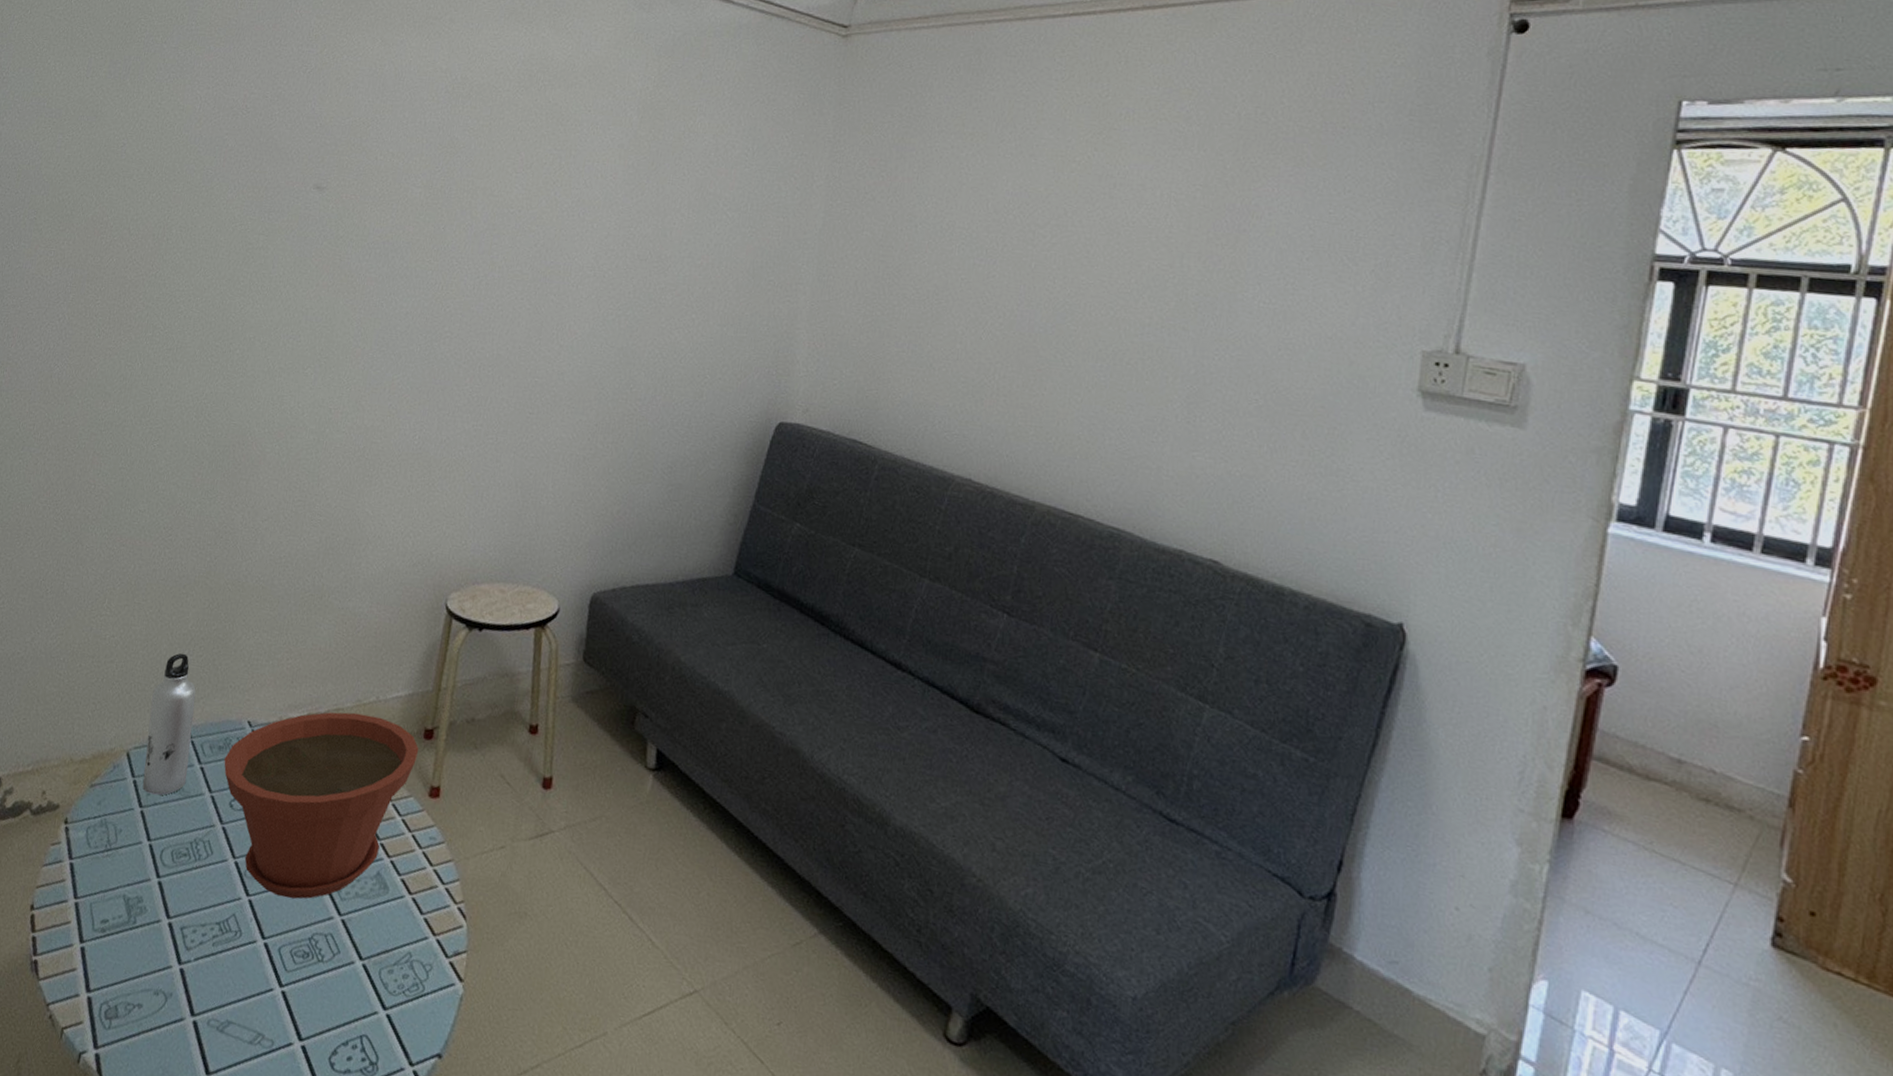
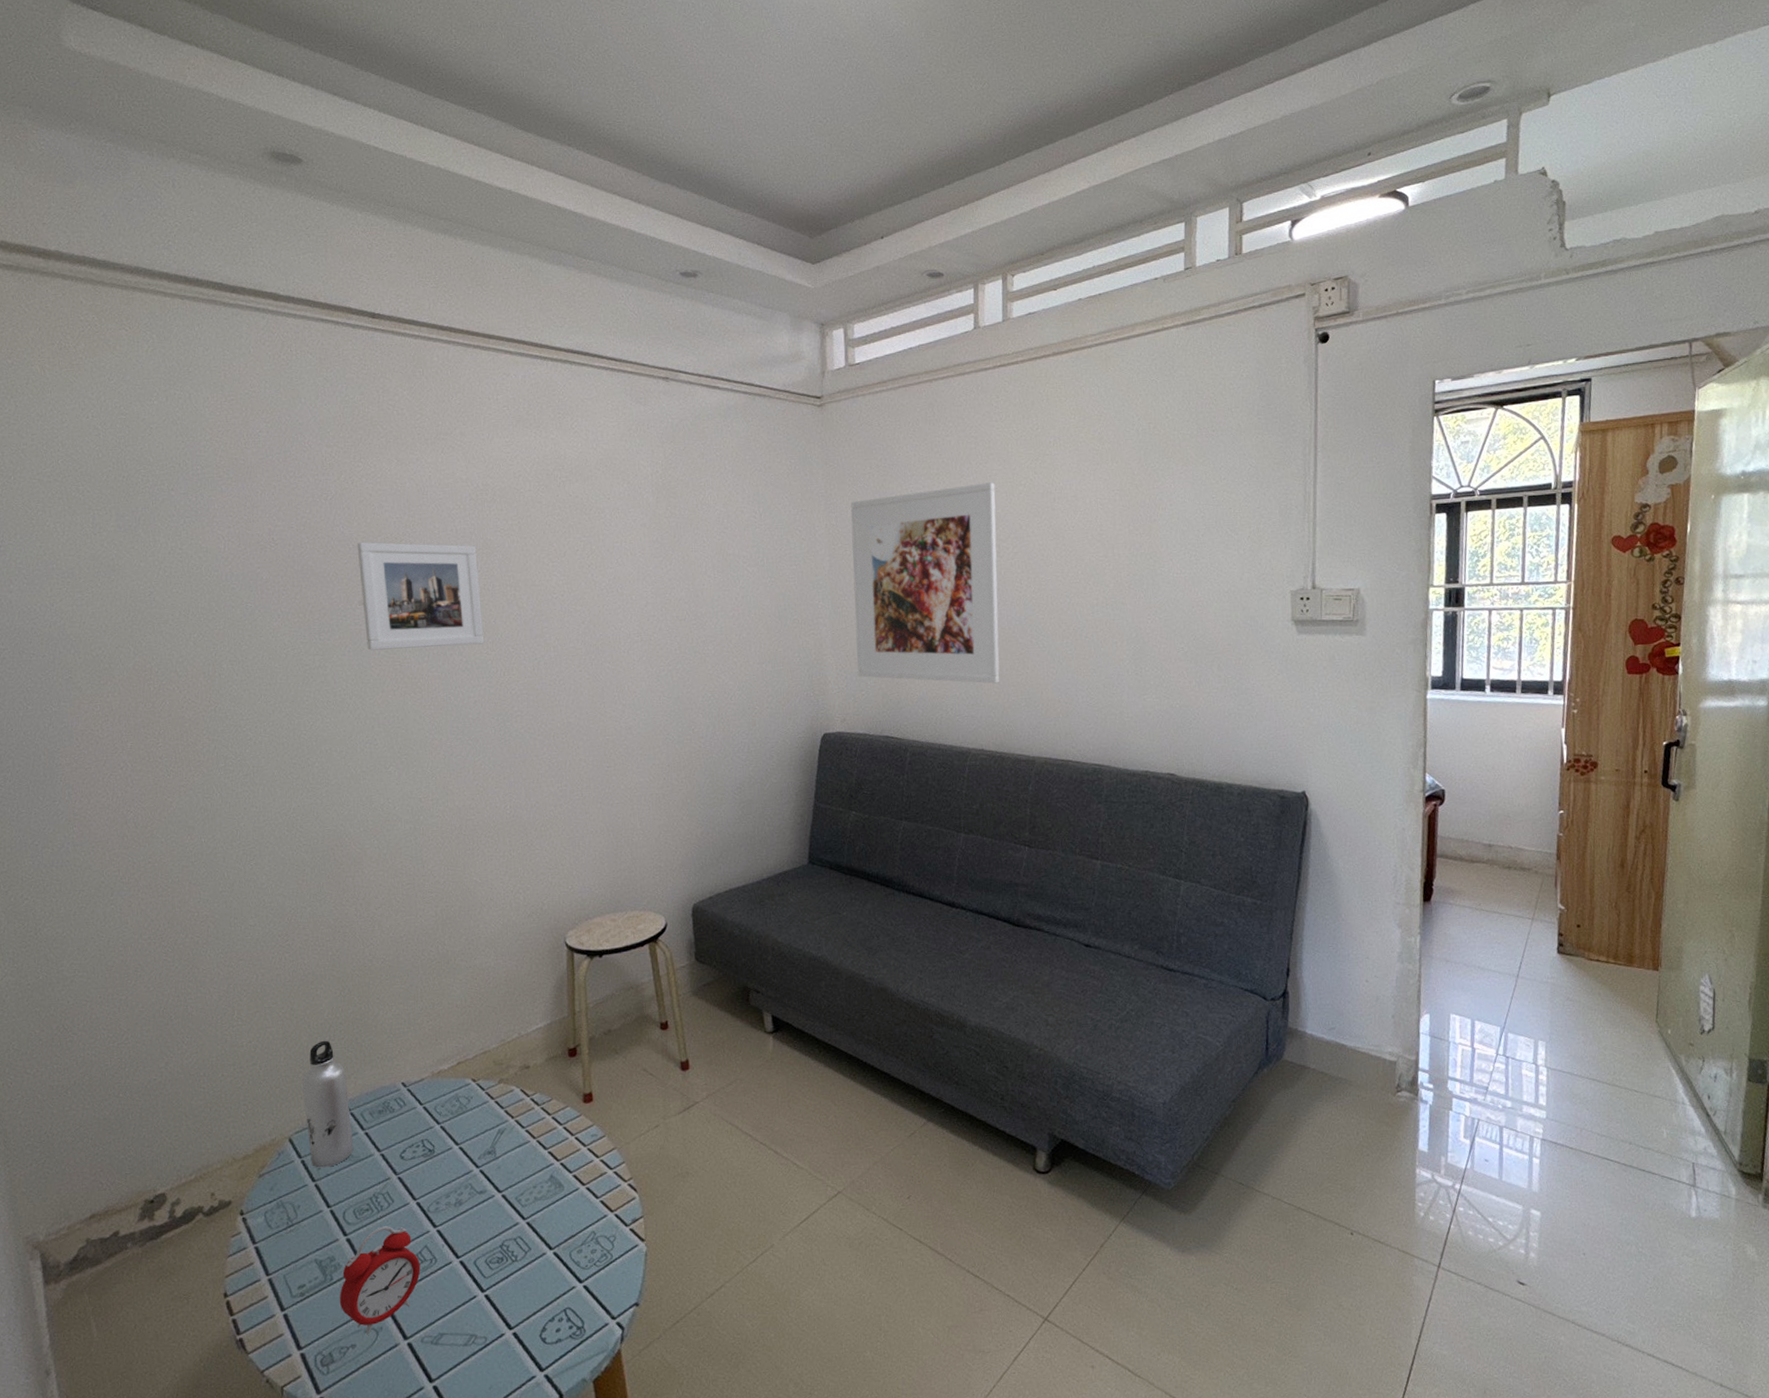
alarm clock: none [136,878,225,998] -> present [339,1226,421,1335]
plant pot: present [224,712,419,899] -> none [386,1049,567,1220]
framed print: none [312,121,441,252] -> present [356,542,485,651]
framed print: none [832,152,1042,401] -> present [851,482,1000,684]

